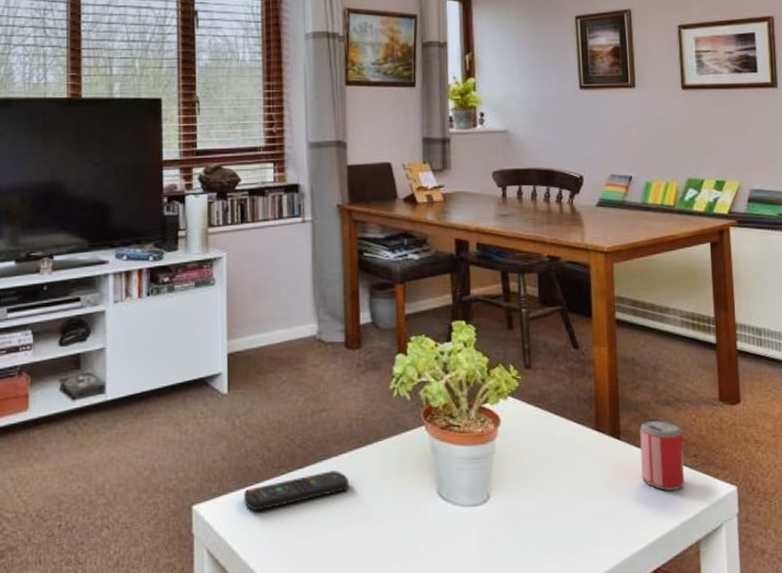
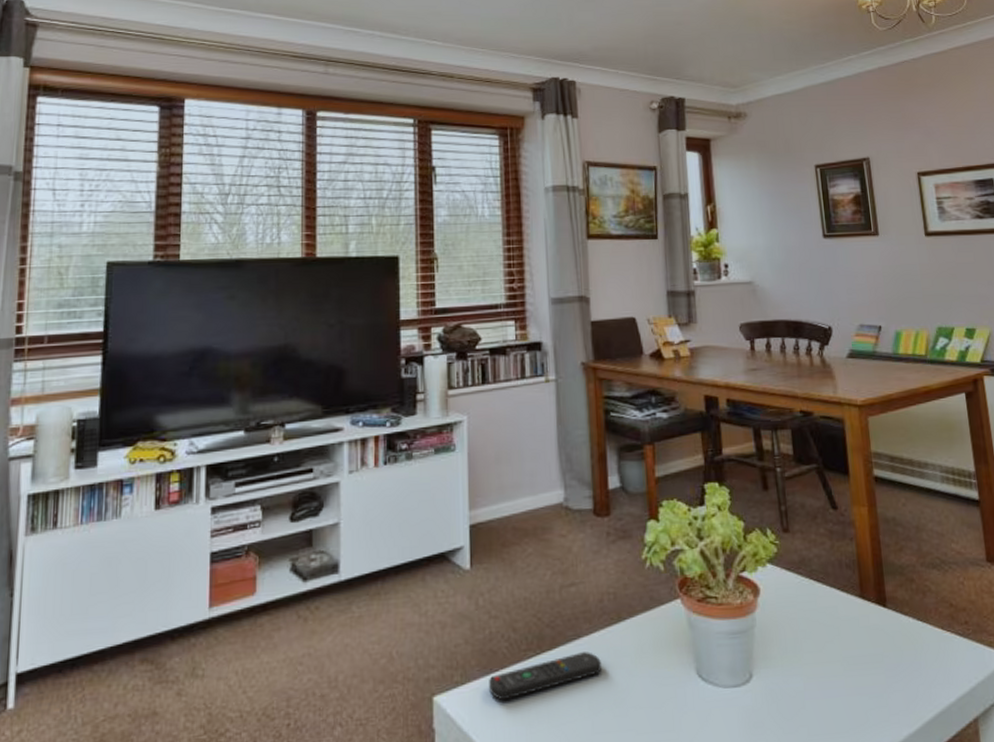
beer can: present [640,419,685,491] -> none [906,583,957,663]

